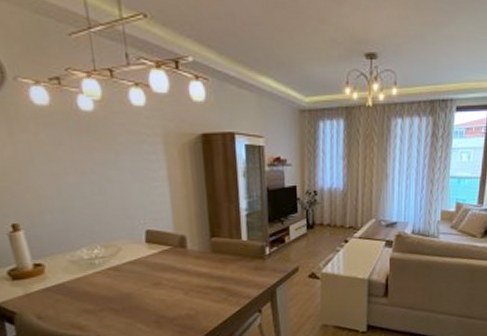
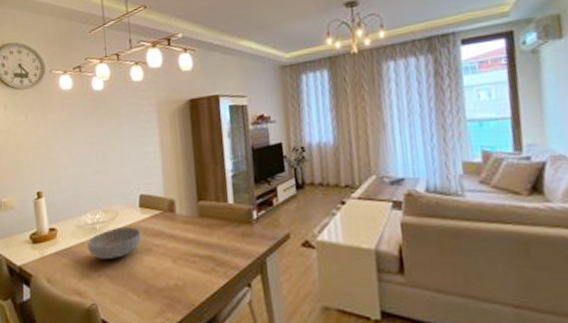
bowl: none [84,262,149,294] -> present [87,227,141,259]

